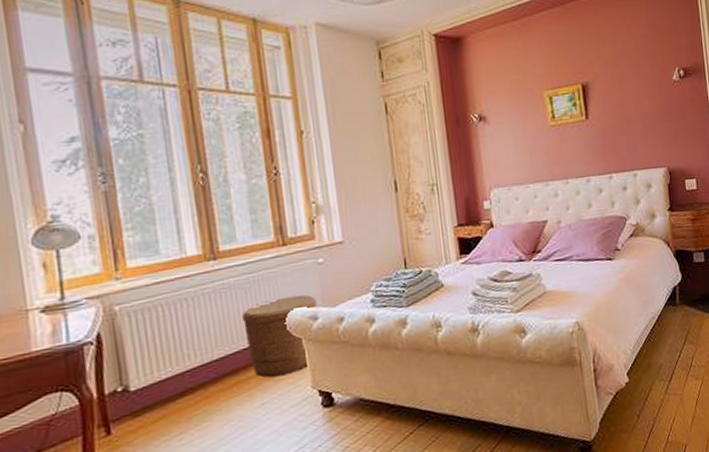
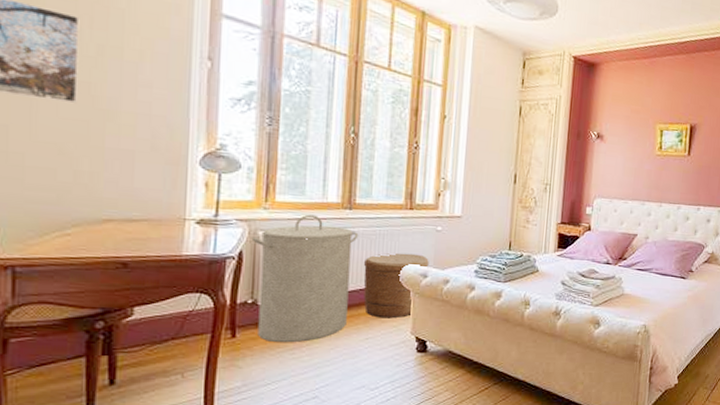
laundry hamper: none [107,274,236,432] -> present [251,214,359,343]

